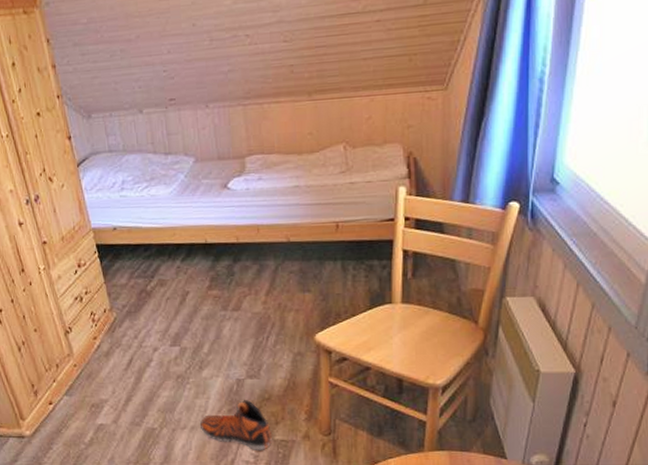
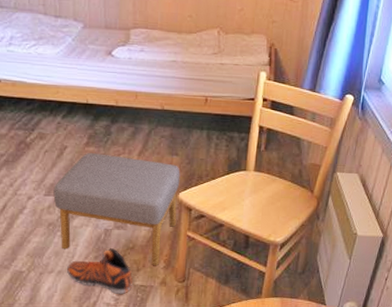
footstool: none [179,296,316,418] -> present [53,153,180,266]

